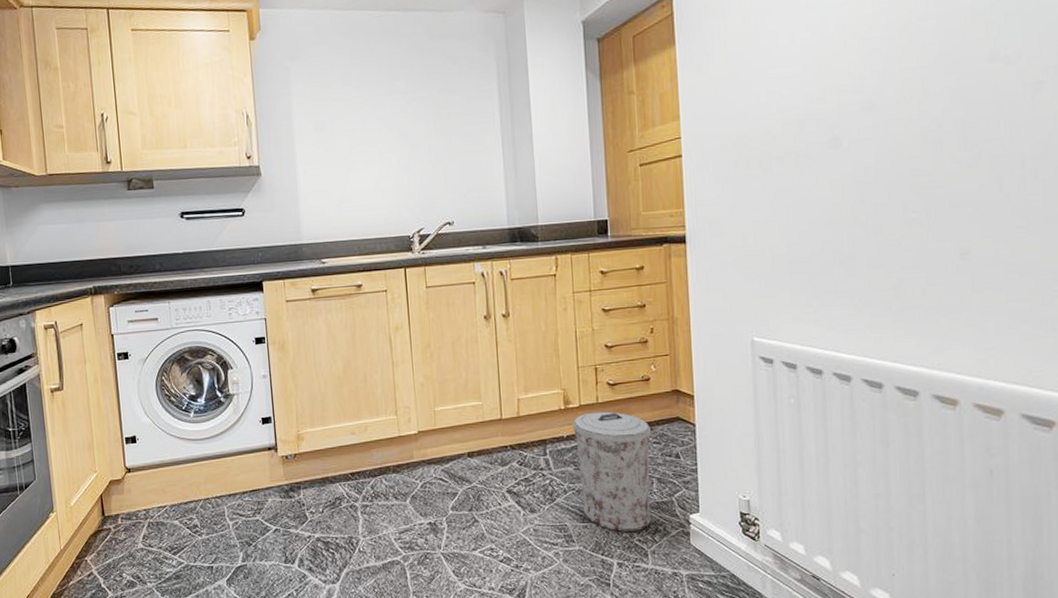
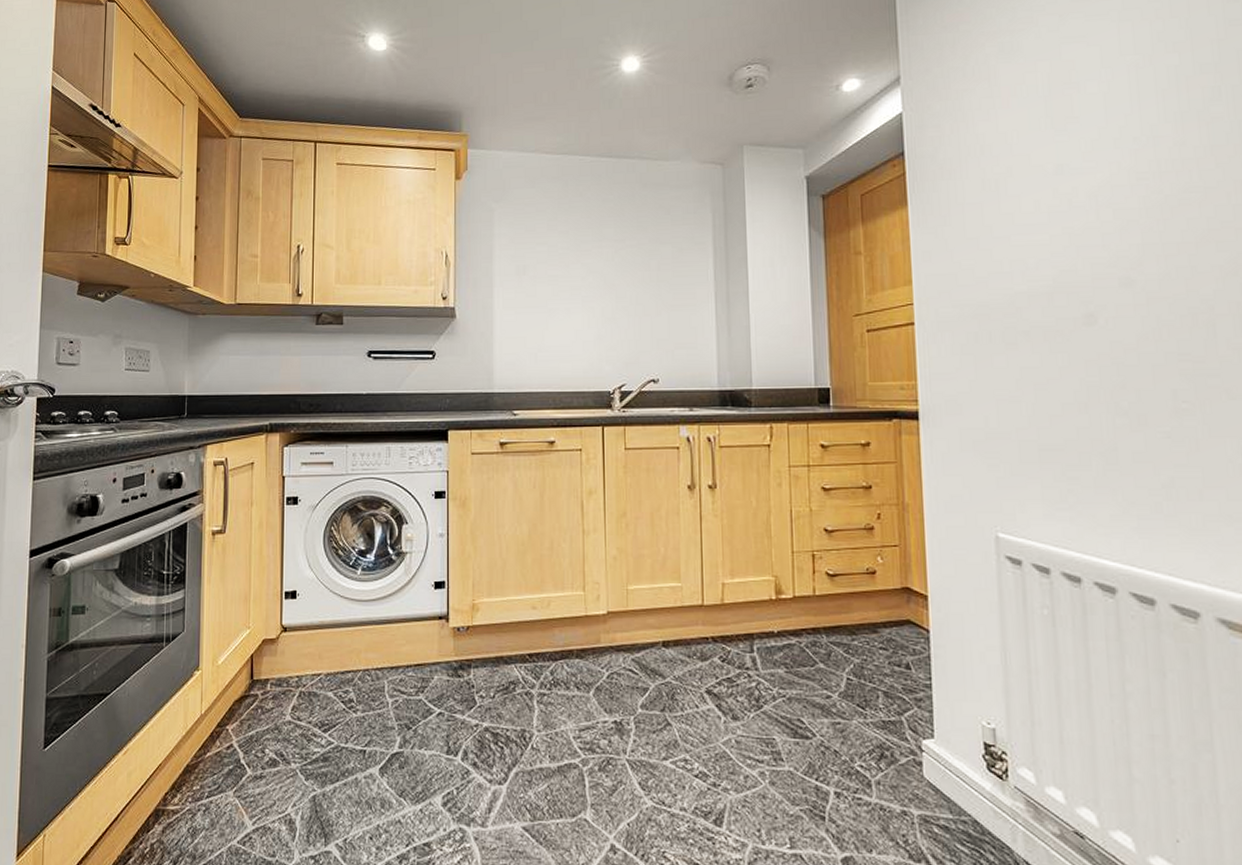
trash can: present [572,411,652,532] -> none [784,606,876,754]

